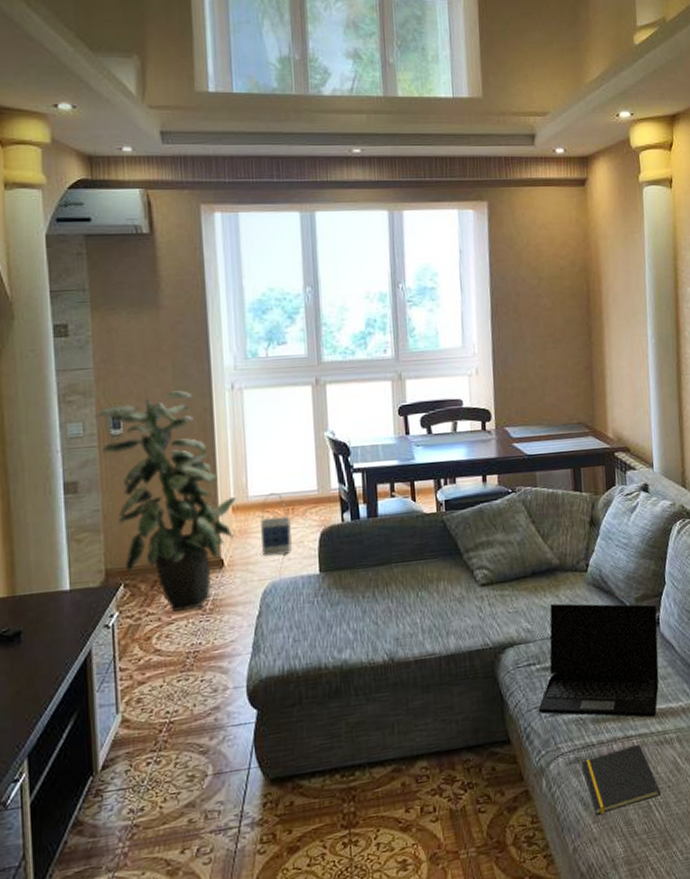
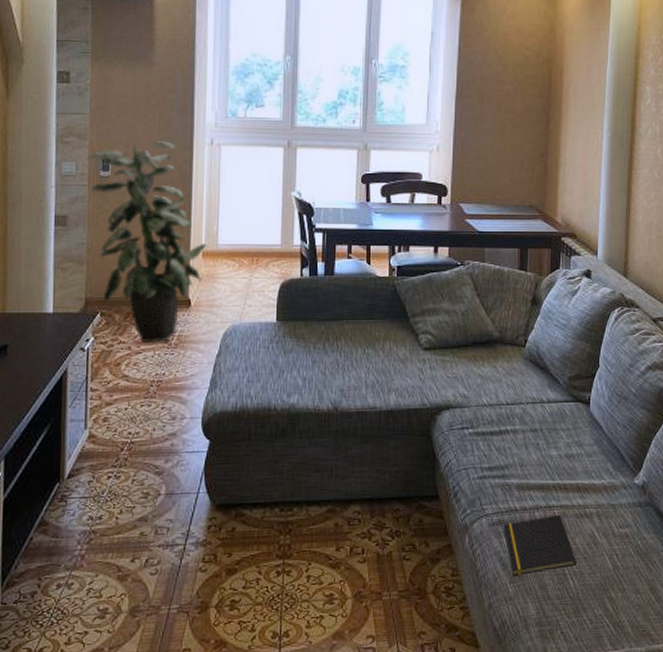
bag: present [261,492,292,556] -> none [226,243,254,301]
laptop: present [538,603,659,718] -> none [467,373,589,491]

